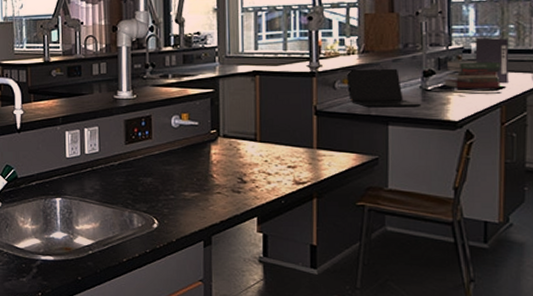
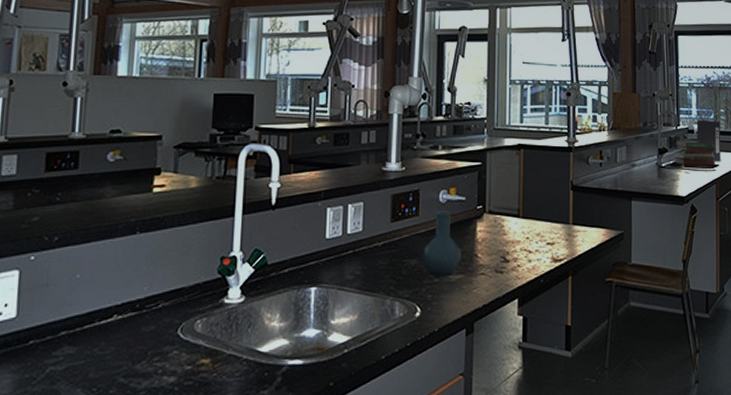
flask: none [157,135,197,194] -> present [423,211,462,277]
laptop: present [345,68,422,108] -> none [597,145,658,183]

